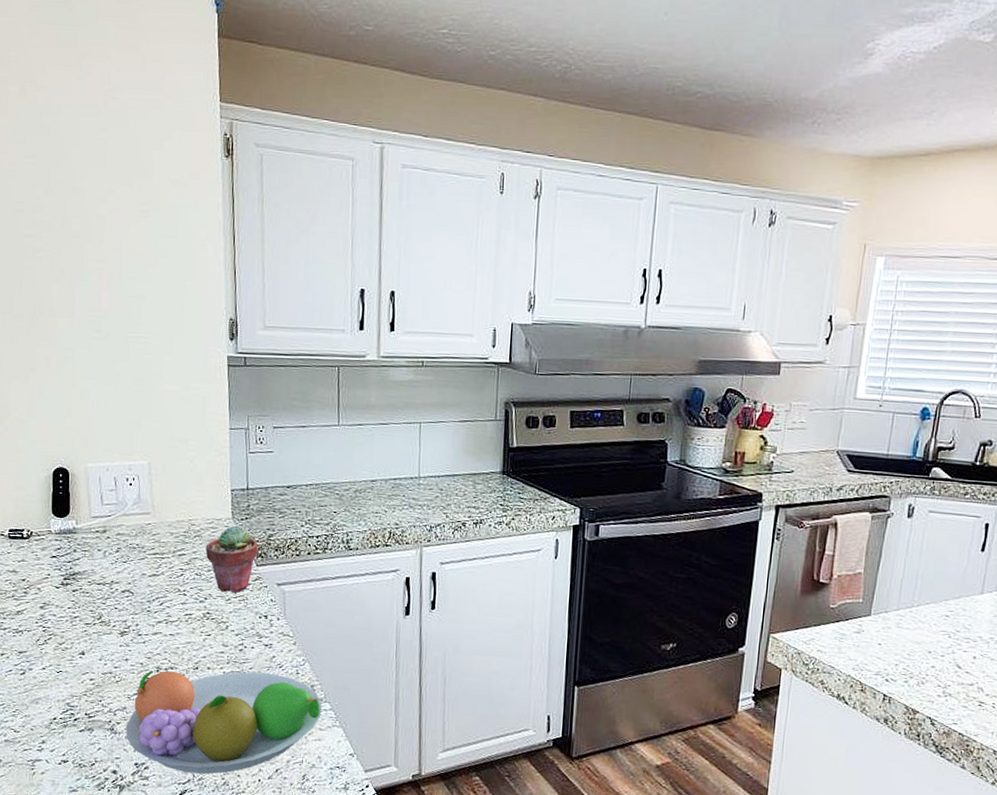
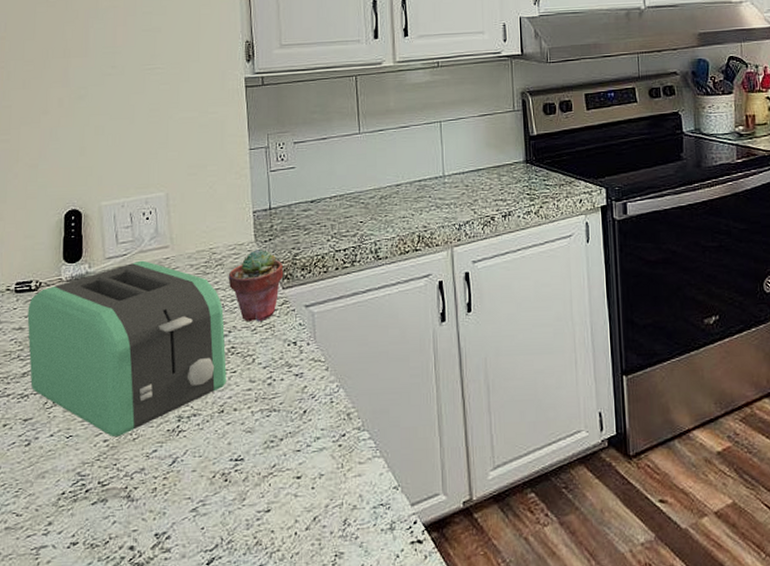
toaster: none [20,523,202,677] -> present [27,260,227,437]
fruit bowl: present [126,670,322,775] -> none [144,405,360,536]

